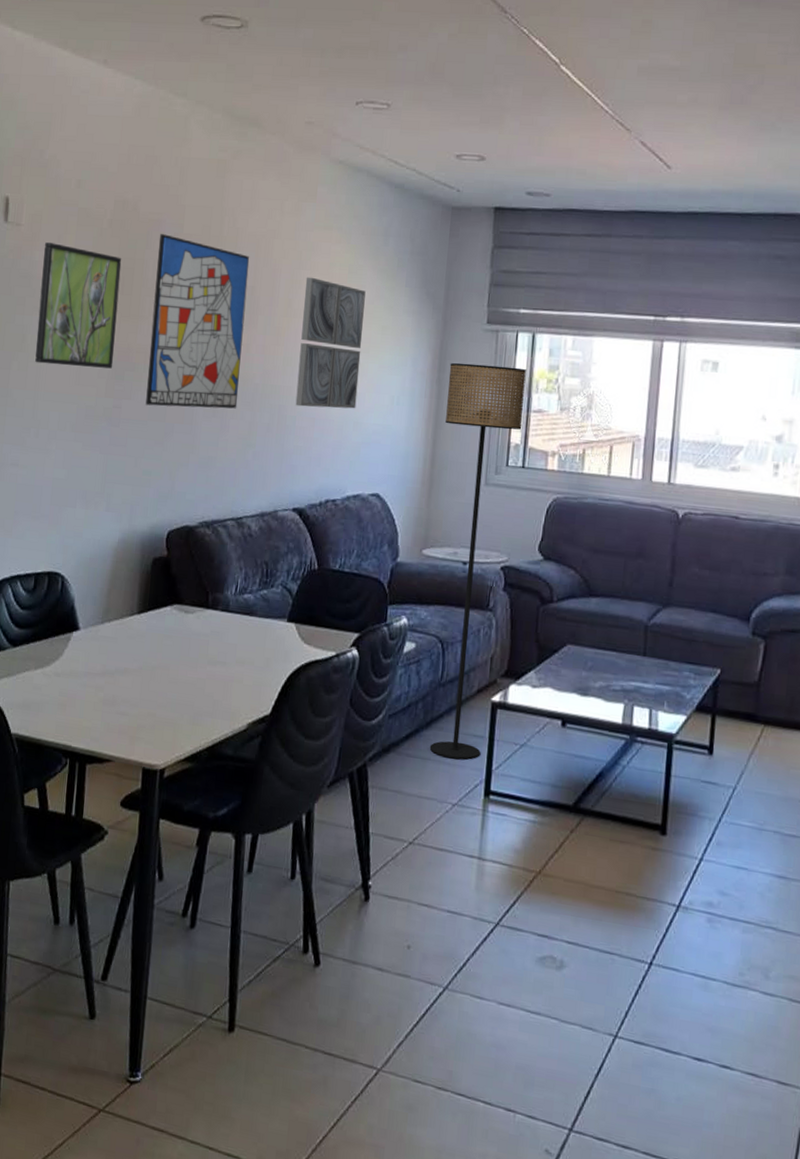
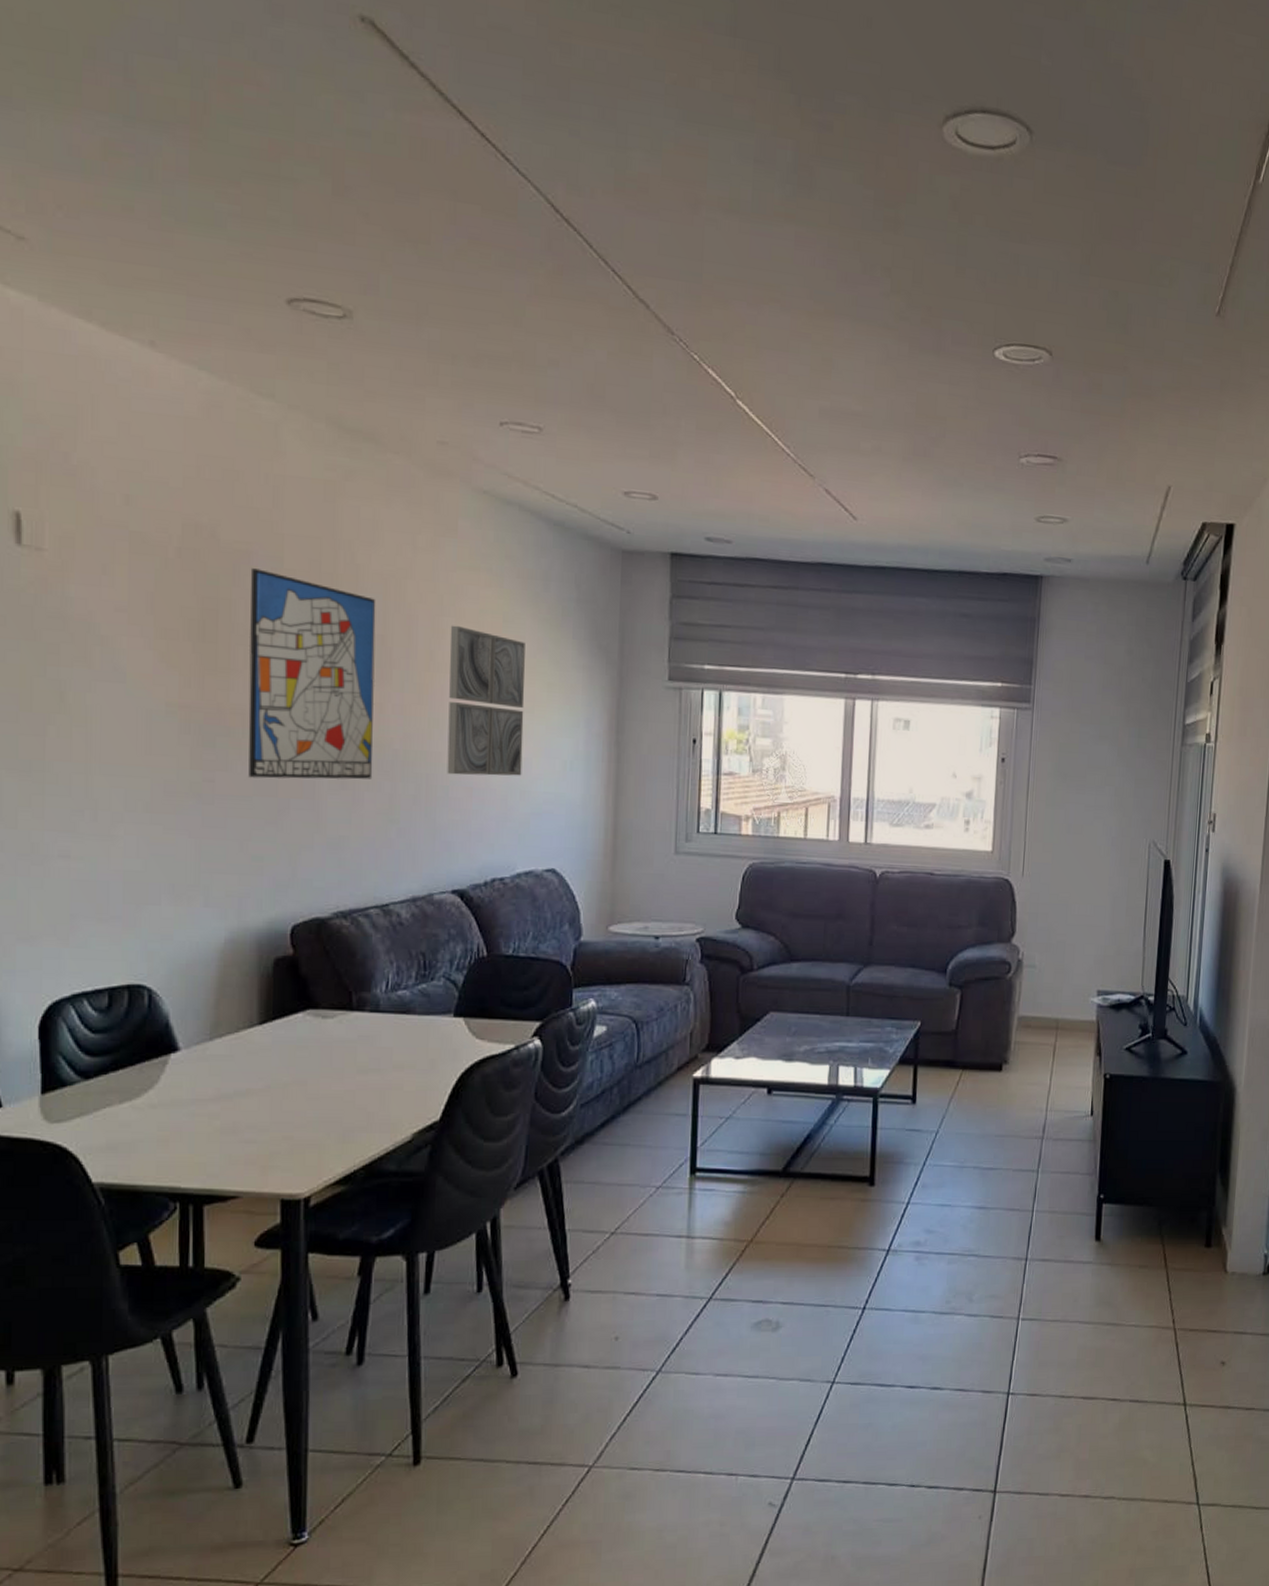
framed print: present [35,242,122,369] -> none [81,574,200,734]
floor lamp: present [429,362,527,760] -> none [627,723,715,1141]

